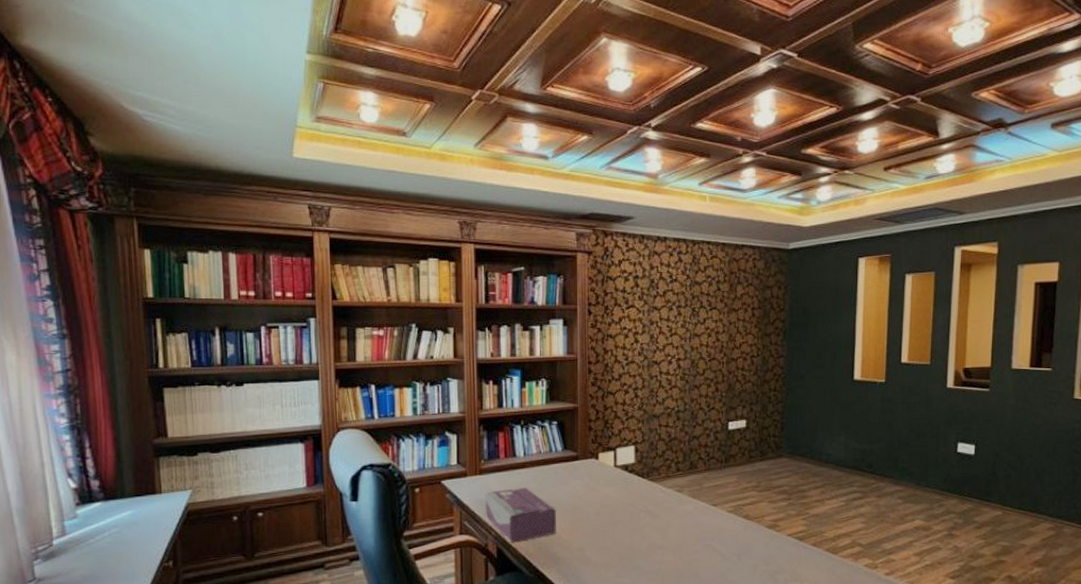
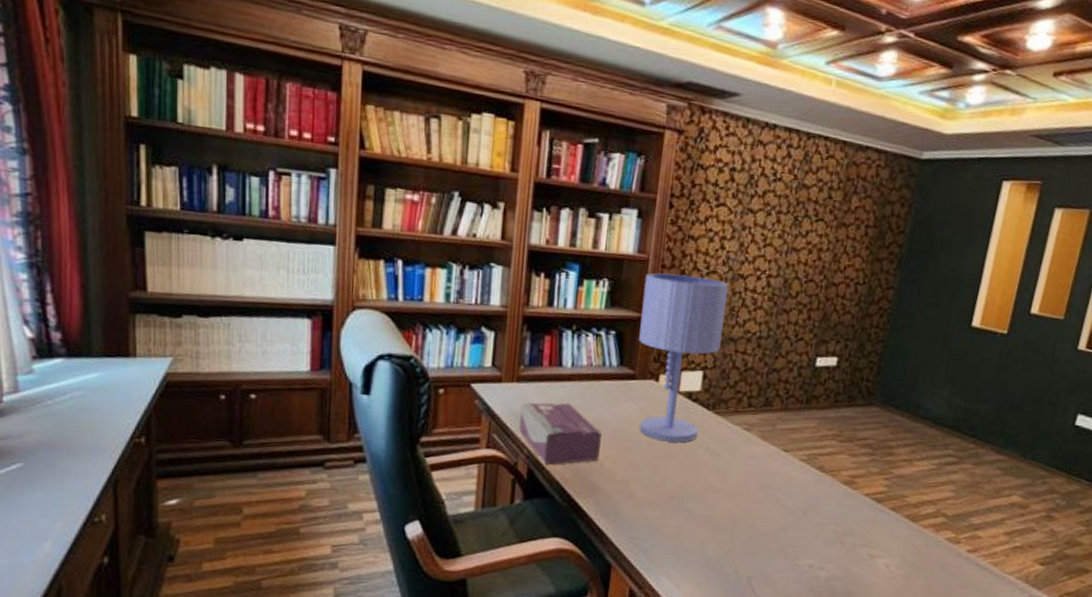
table lamp: none [576,368,646,510] -> present [639,272,728,443]

